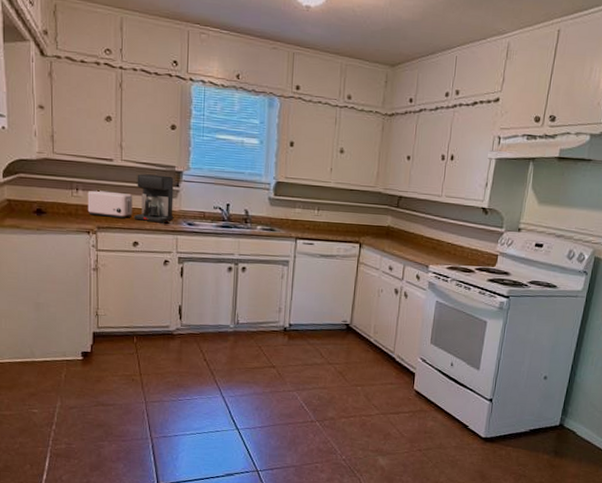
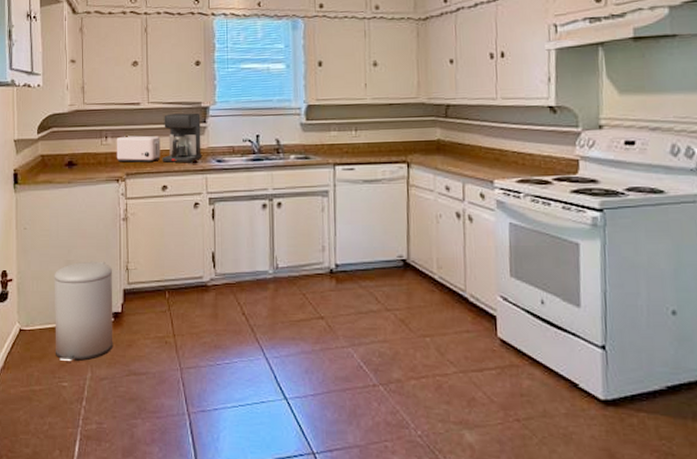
pedal bin: none [23,305,83,392] -> present [54,261,113,362]

